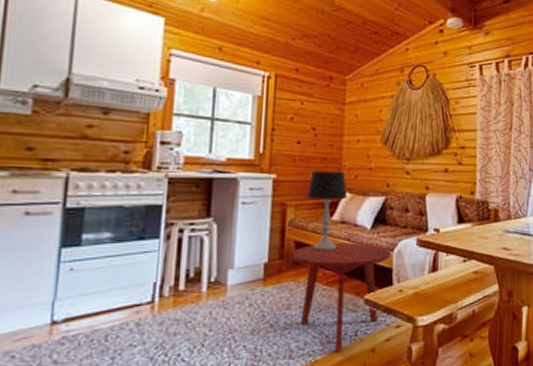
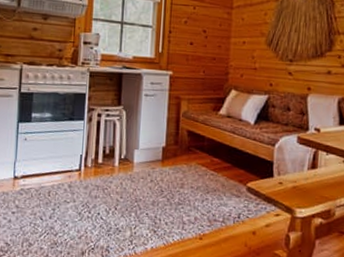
side table: present [292,243,392,351] -> none [185,134,273,229]
table lamp: present [306,171,347,251] -> none [197,70,233,142]

